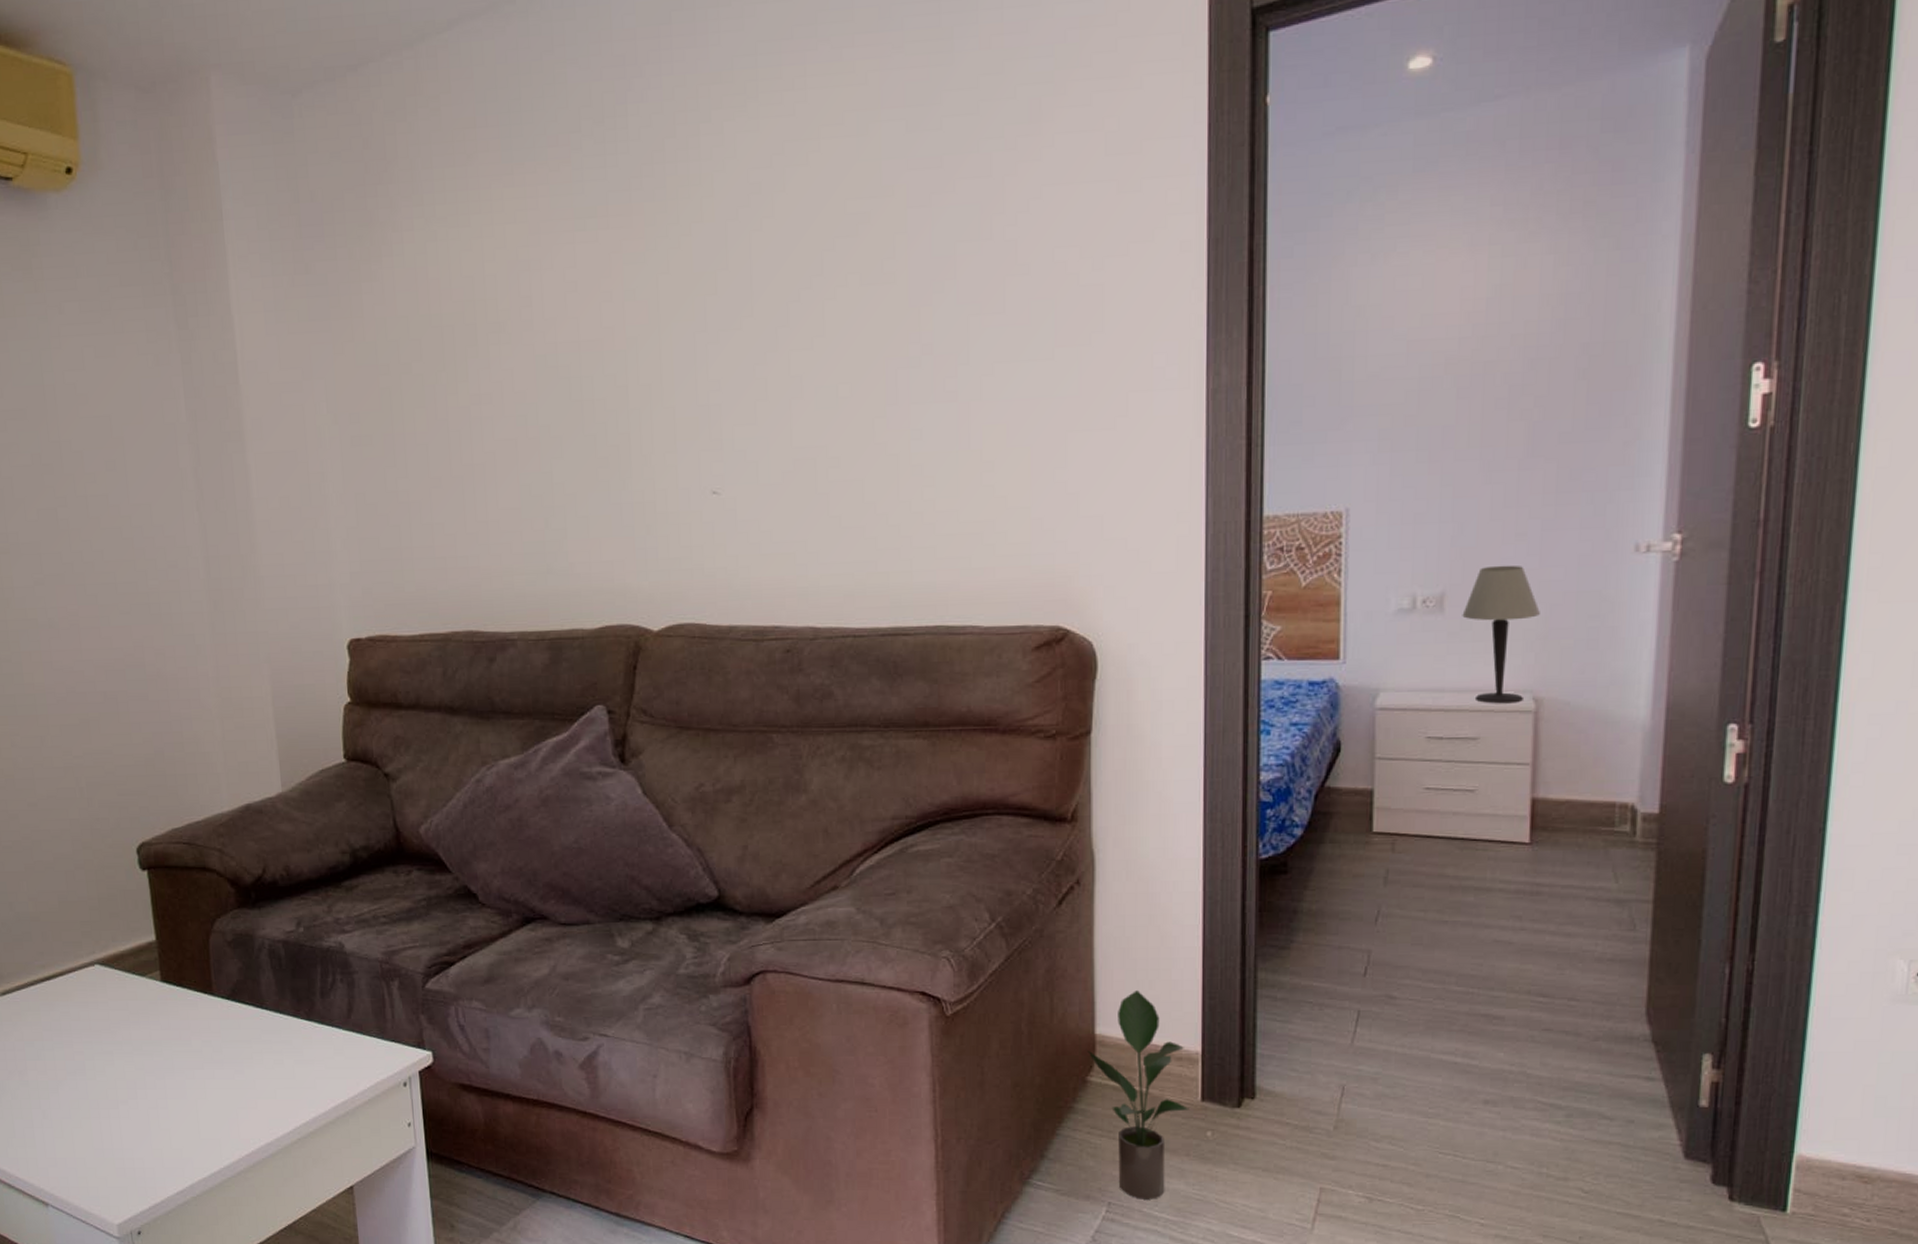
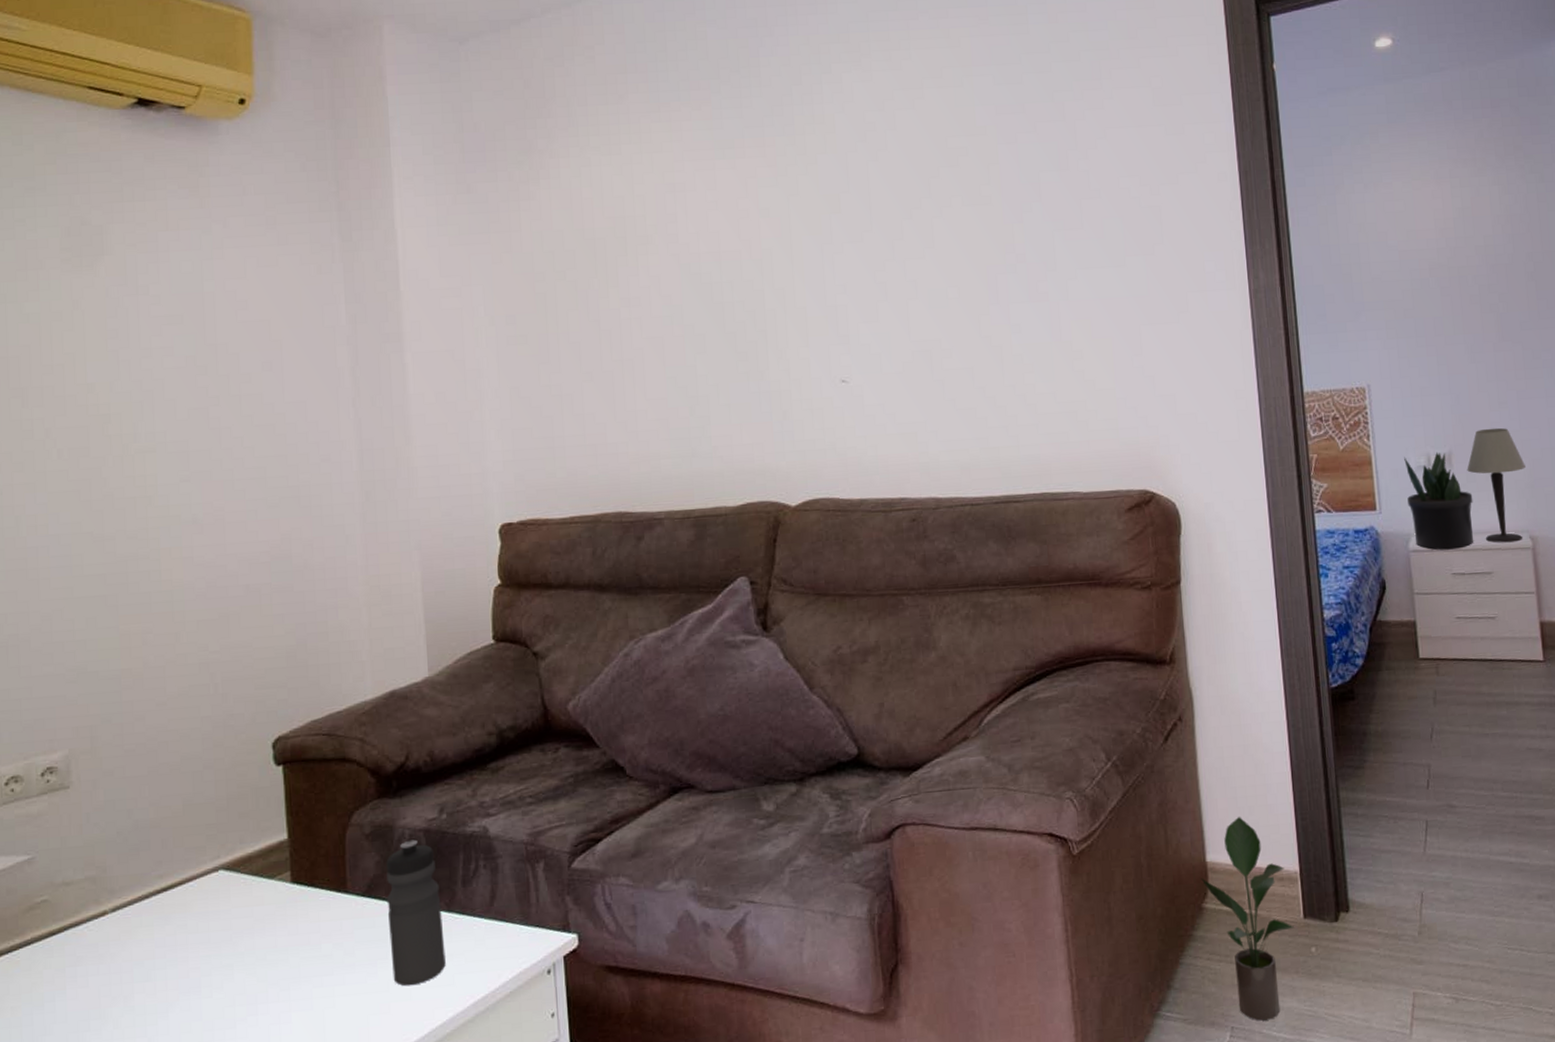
water bottle: none [248,950,307,1086] -> present [386,839,446,986]
planter: none [1381,592,1465,710] -> present [1404,452,1474,551]

